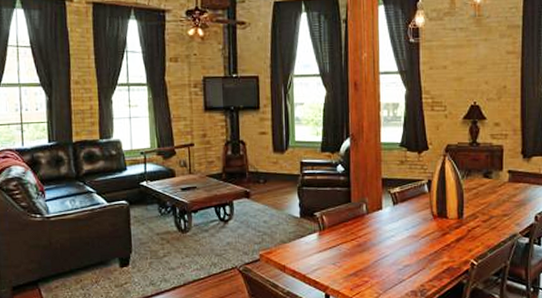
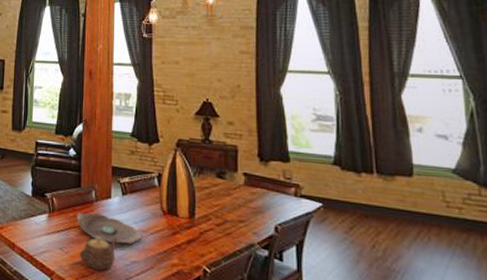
decorative bowl: none [348,225,413,251] -> present [76,212,141,244]
teapot: none [352,246,391,278] -> present [79,237,118,271]

